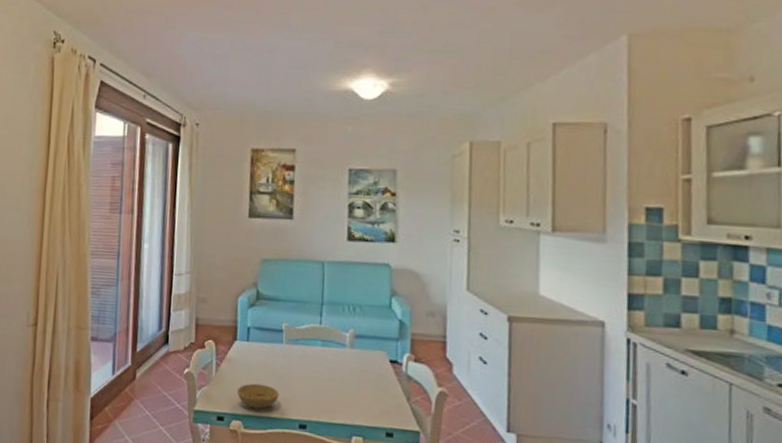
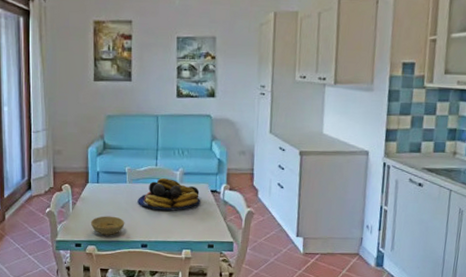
fruit bowl: none [296,340,376,383] -> present [138,178,200,211]

